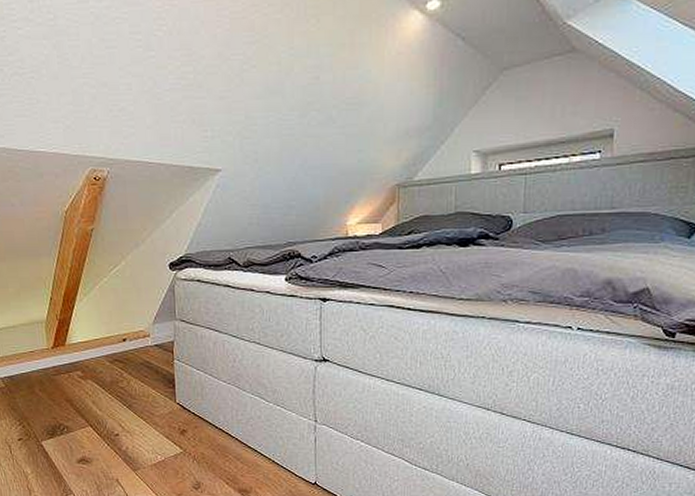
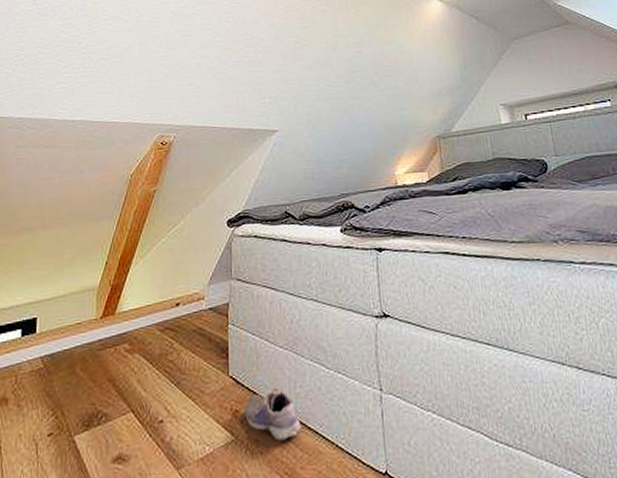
shoe: none [191,414,242,455] -> present [245,387,301,441]

